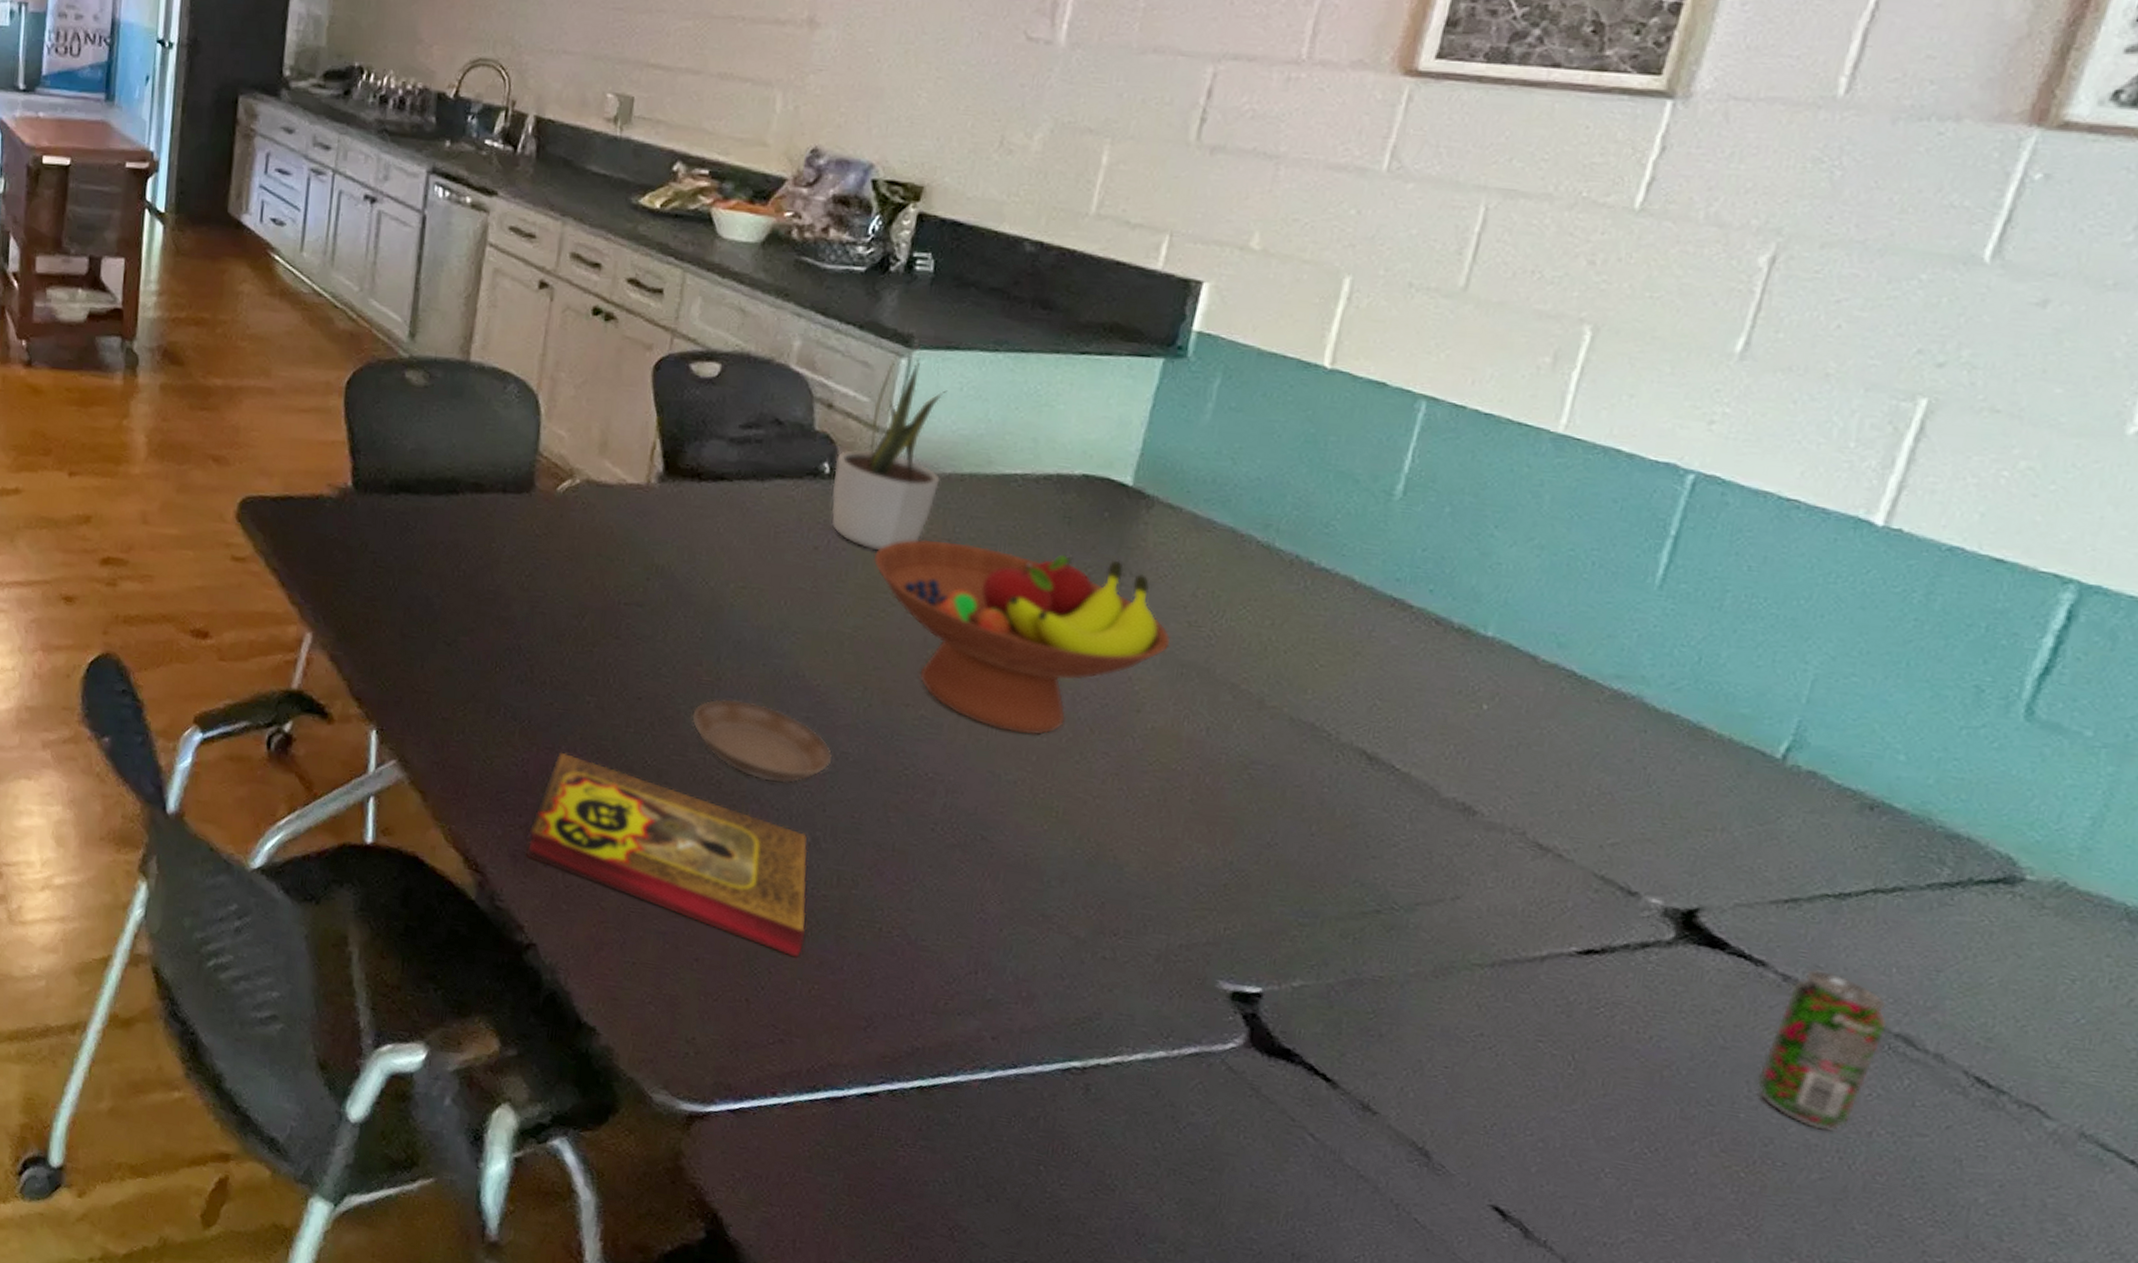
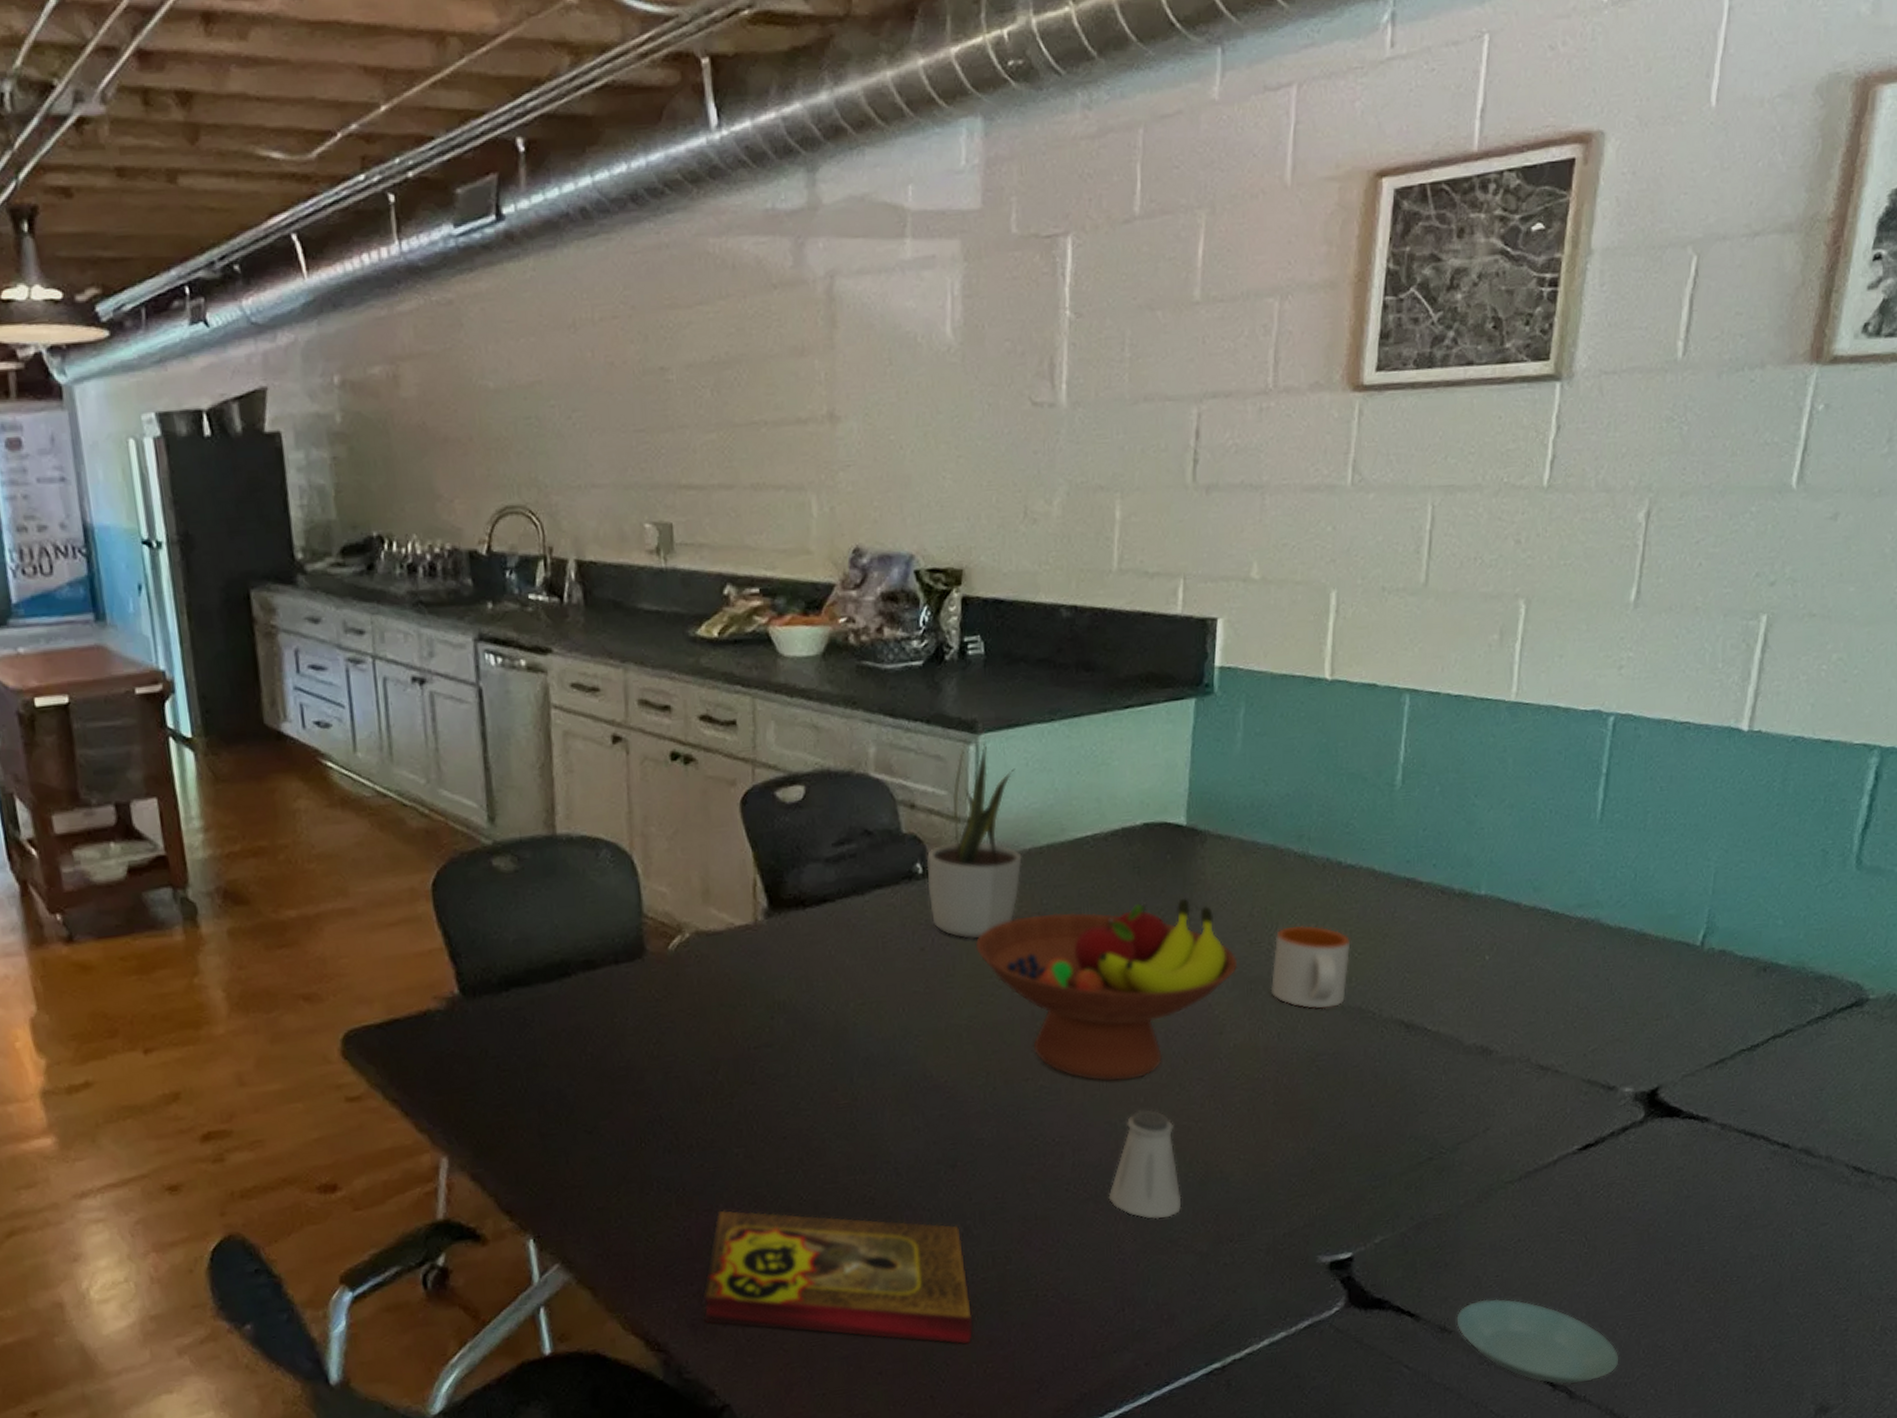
saucer: present [692,698,833,783] -> none [836,1113,970,1186]
saltshaker: none [978,768,1067,891] -> present [1108,1109,1182,1220]
mug: none [1205,616,1313,717] -> present [1270,925,1351,1009]
saucer: none [1384,1087,1601,1227] -> present [1456,1298,1619,1385]
beverage can: present [1756,970,1888,1132] -> none [1713,1112,1793,1243]

